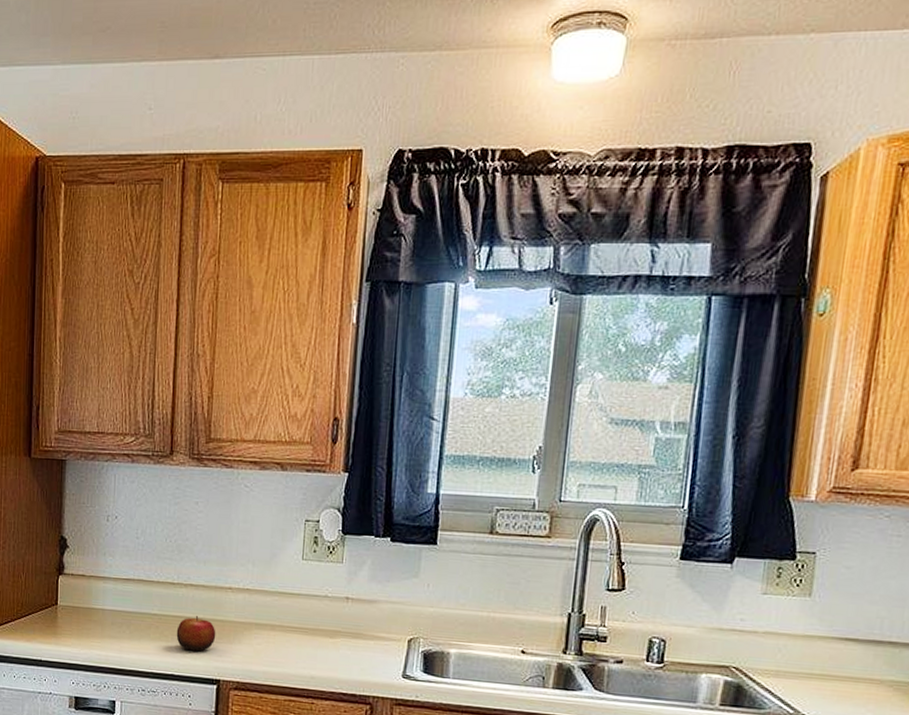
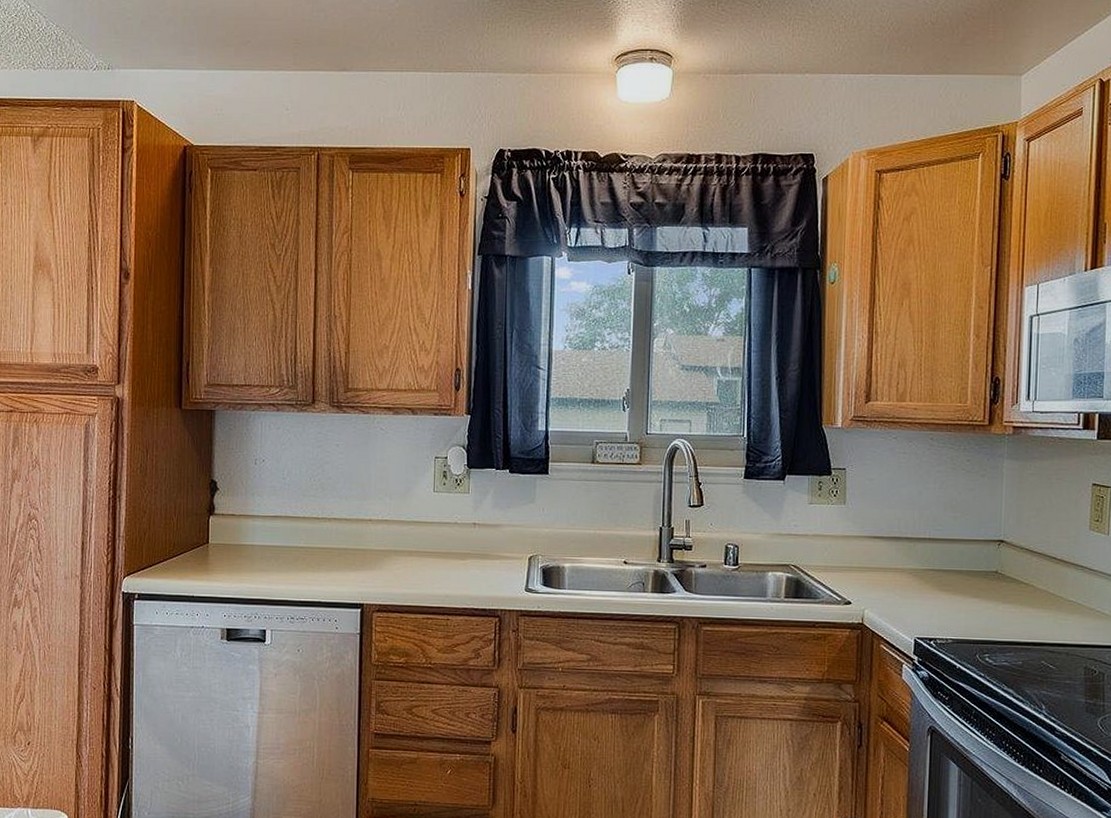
apple: present [176,616,216,652] -> none [322,547,359,579]

